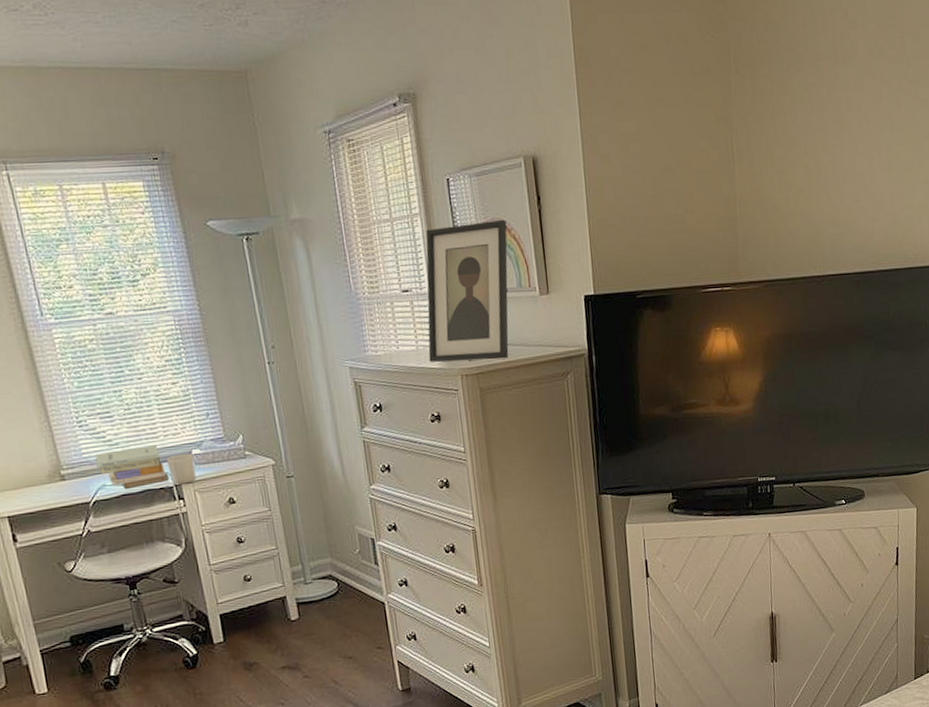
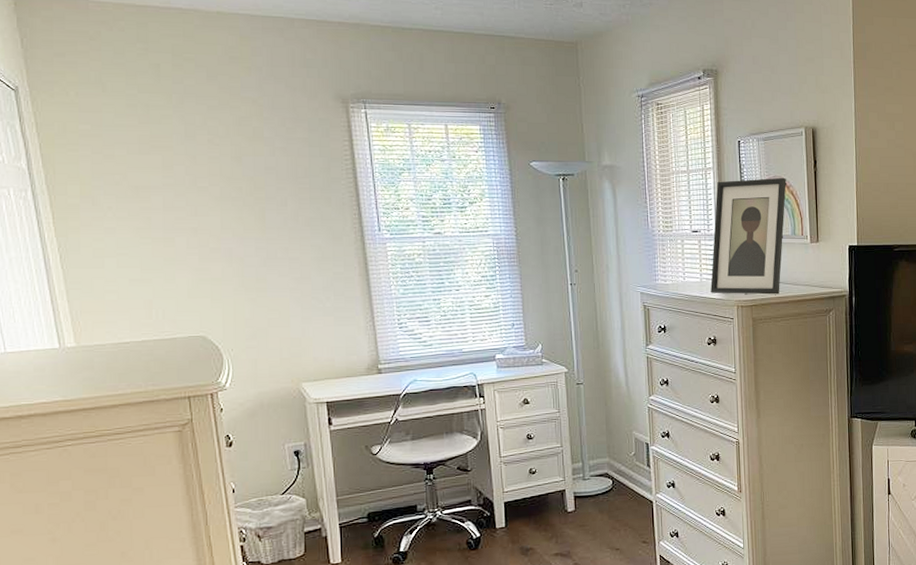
books: present [95,445,169,490] -> none [410,348,472,386]
mug: present [167,453,196,485] -> none [473,357,497,384]

